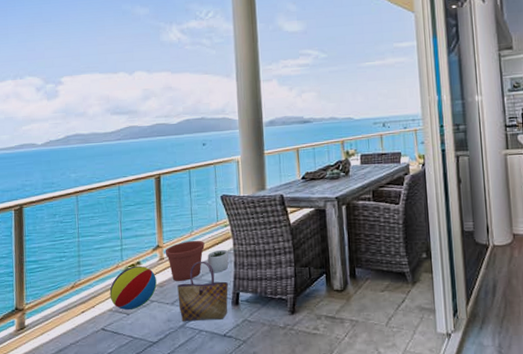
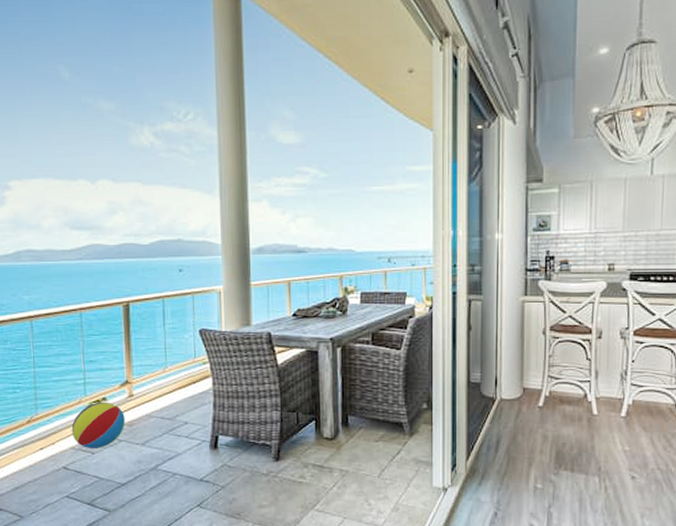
flower pot: present [165,240,205,281] -> none [134,377,180,420]
tote bag: present [177,261,228,322] -> none [148,400,206,464]
planter: present [207,249,229,273] -> none [183,388,207,414]

